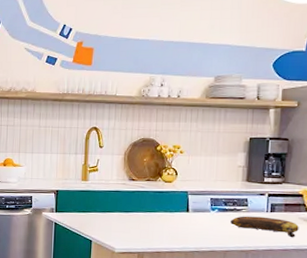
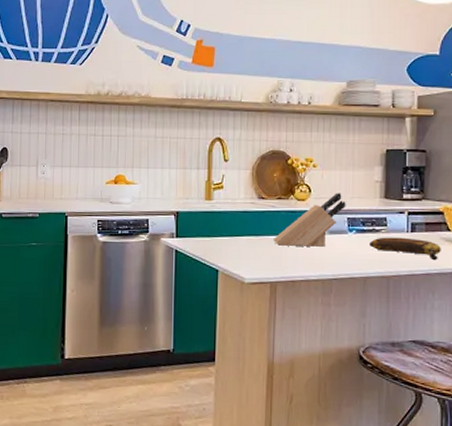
knife block: none [141,176,210,223] -> present [272,193,346,247]

